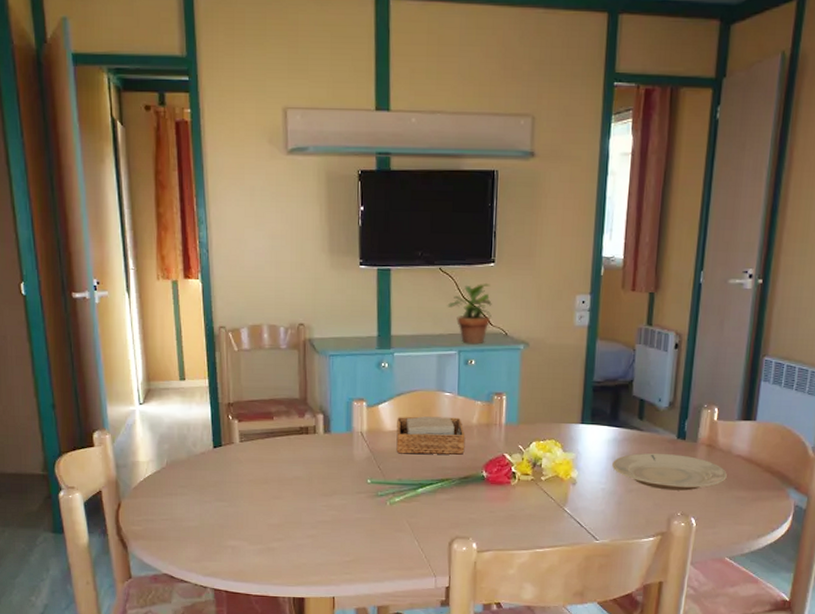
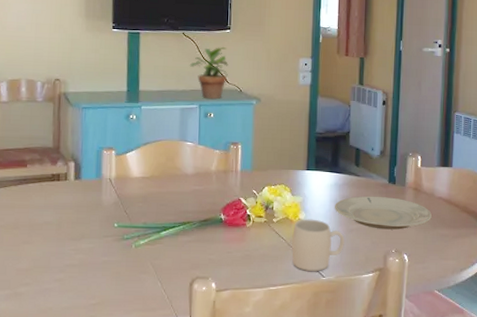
napkin holder: present [396,416,466,455] -> none [142,164,205,199]
mug: none [561,477,623,534] -> present [292,219,345,271]

